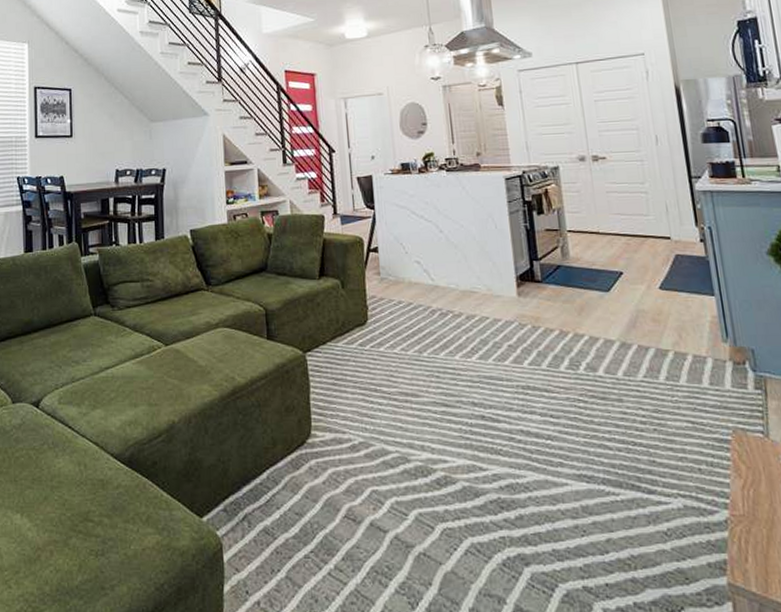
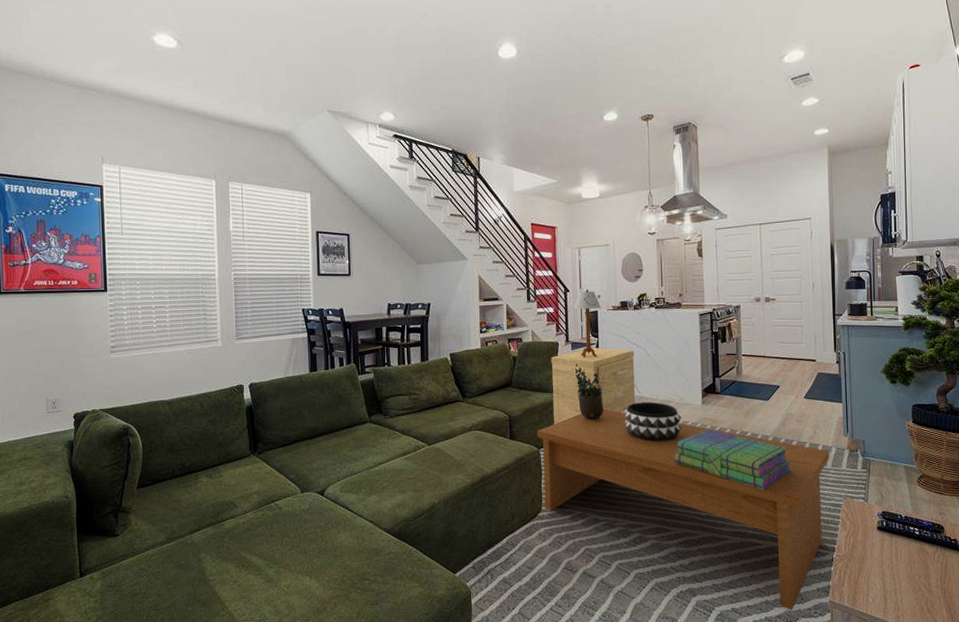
coffee table: none [301,301,708,595] -> present [537,408,829,611]
side table: none [315,221,427,320] -> present [551,347,635,424]
table lamp: none [341,148,377,235] -> present [573,289,602,358]
potted plant: none [343,242,389,315] -> present [572,364,606,420]
decorative bowl: none [412,292,492,346] -> present [623,402,682,442]
stack of books: none [485,329,651,416] -> present [674,429,791,490]

